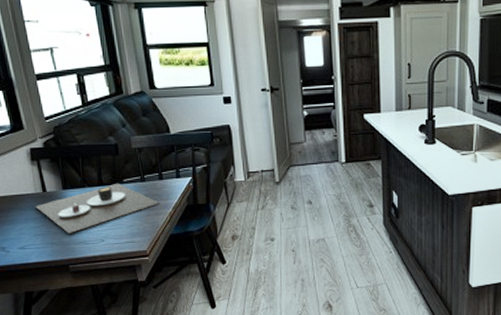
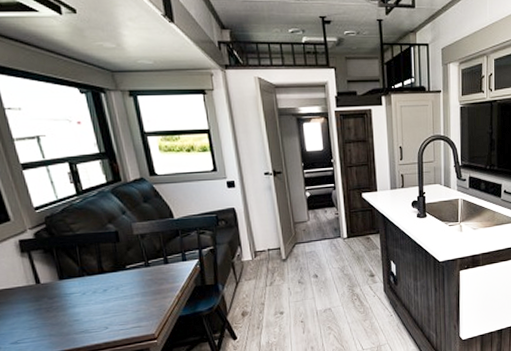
place setting: present [35,183,160,234] -> none [28,269,167,325]

